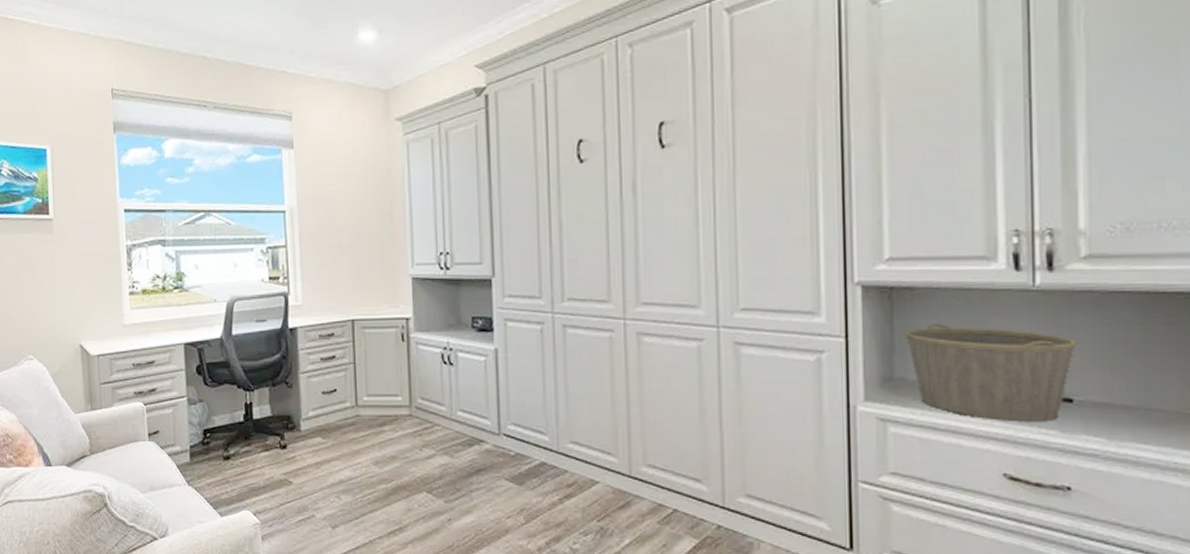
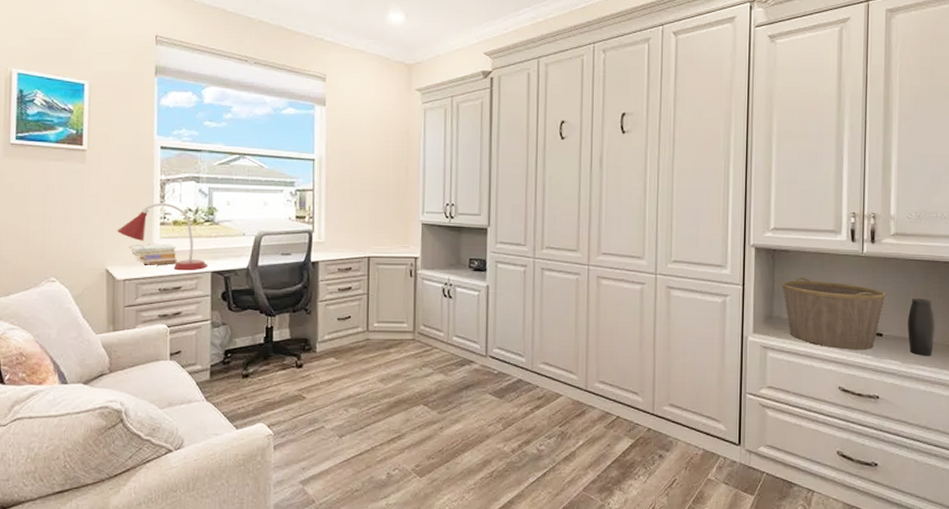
desk lamp: none [88,270,181,344] -> present [117,202,208,271]
books: none [101,315,149,340] -> present [130,244,177,267]
vase: none [1114,347,1164,430] -> present [907,298,935,356]

